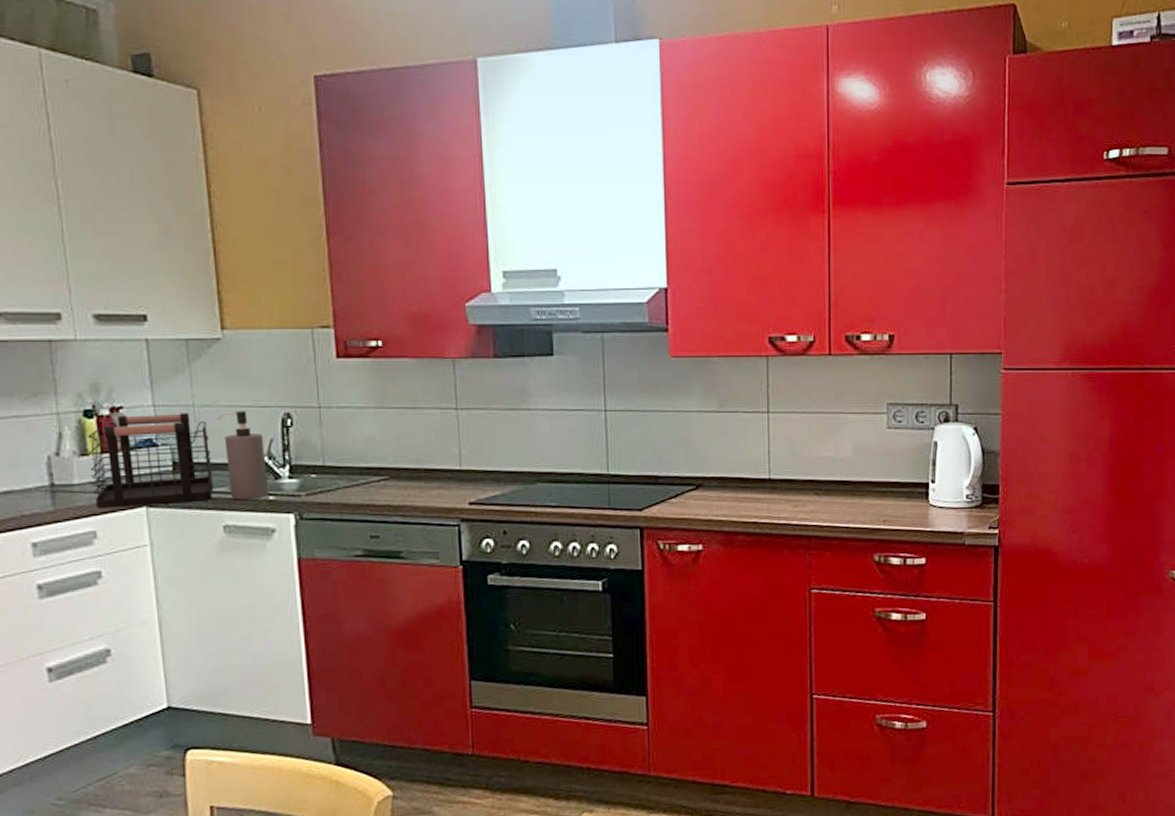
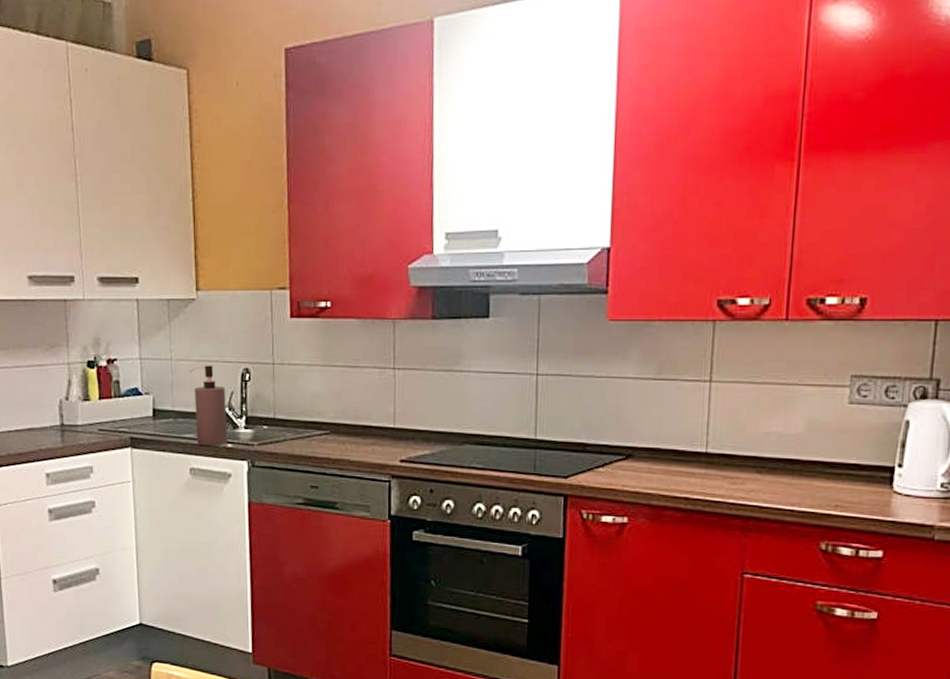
dish rack: present [87,413,214,510] -> none [89,366,184,448]

